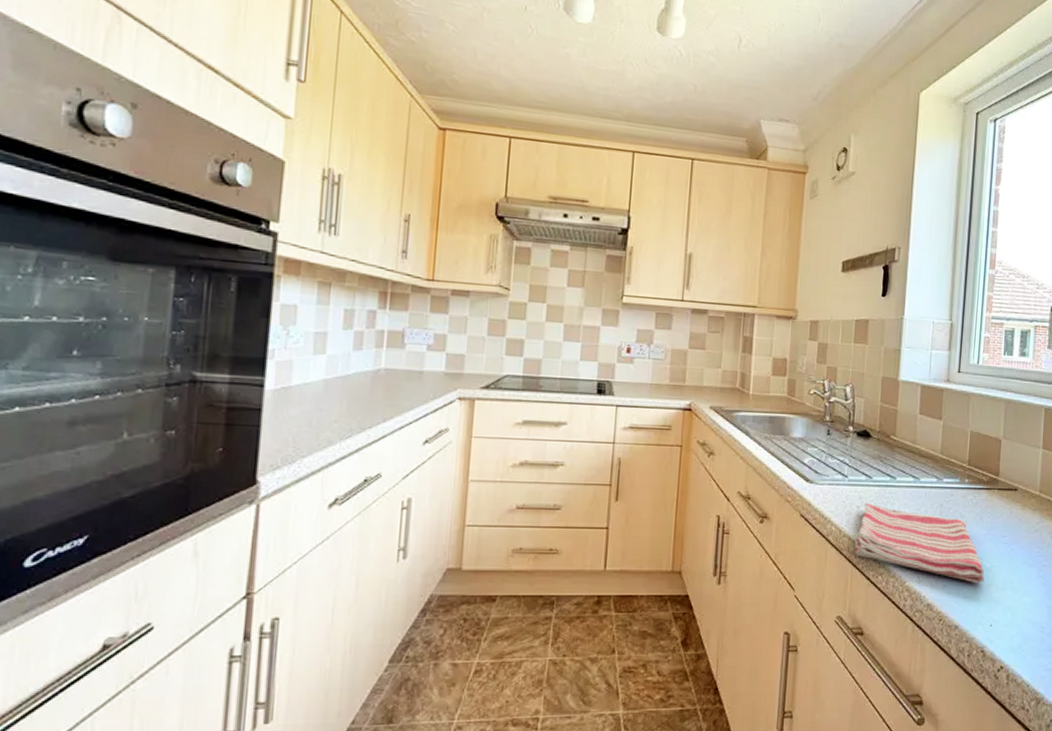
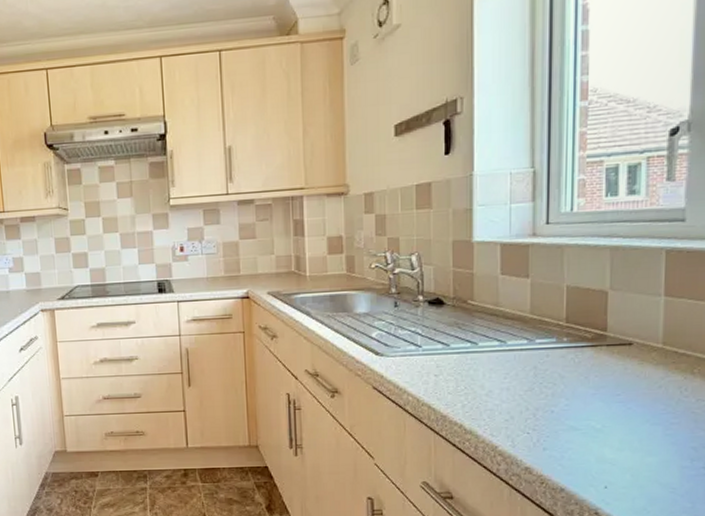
dish towel: present [855,503,985,583] -> none [436,371,595,445]

